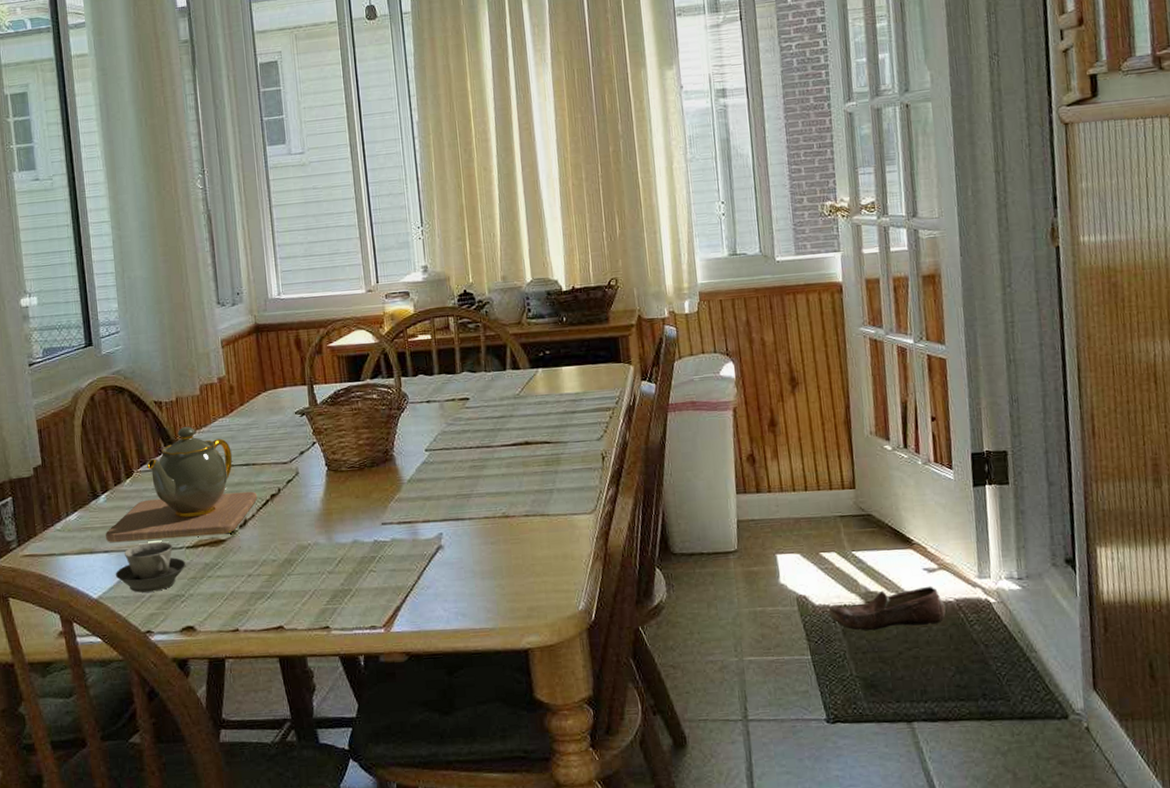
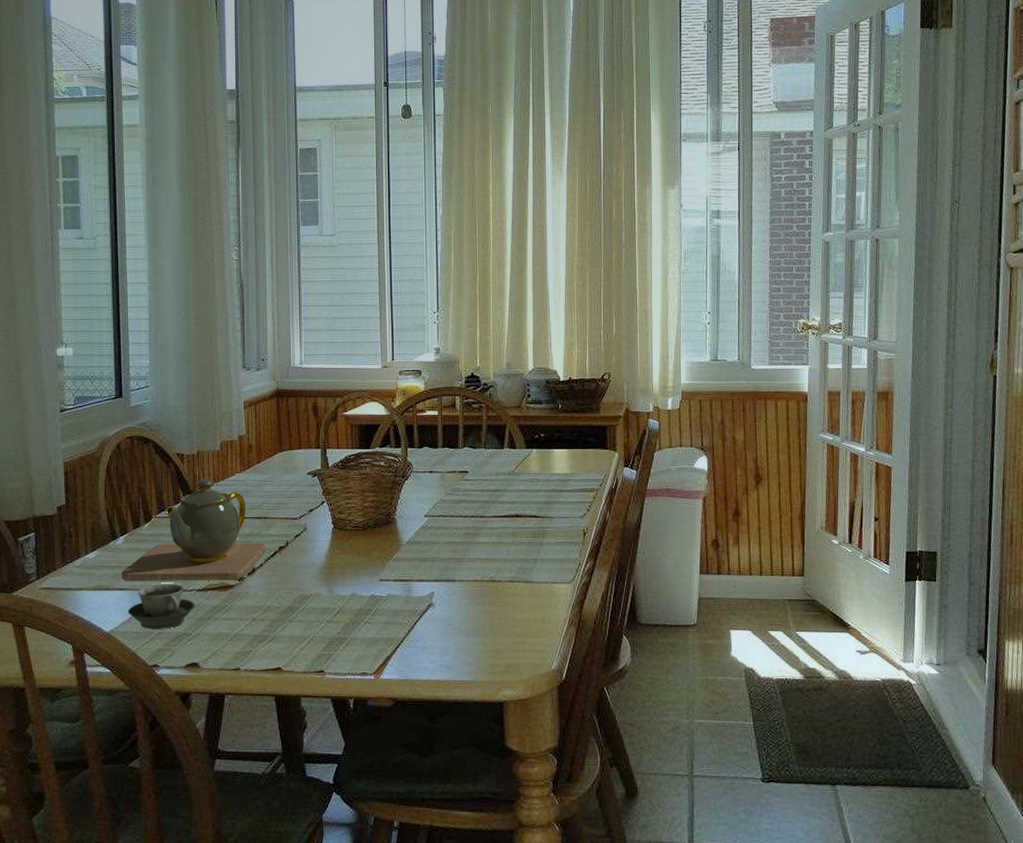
shoe: present [828,586,946,631] -> none [772,666,872,703]

